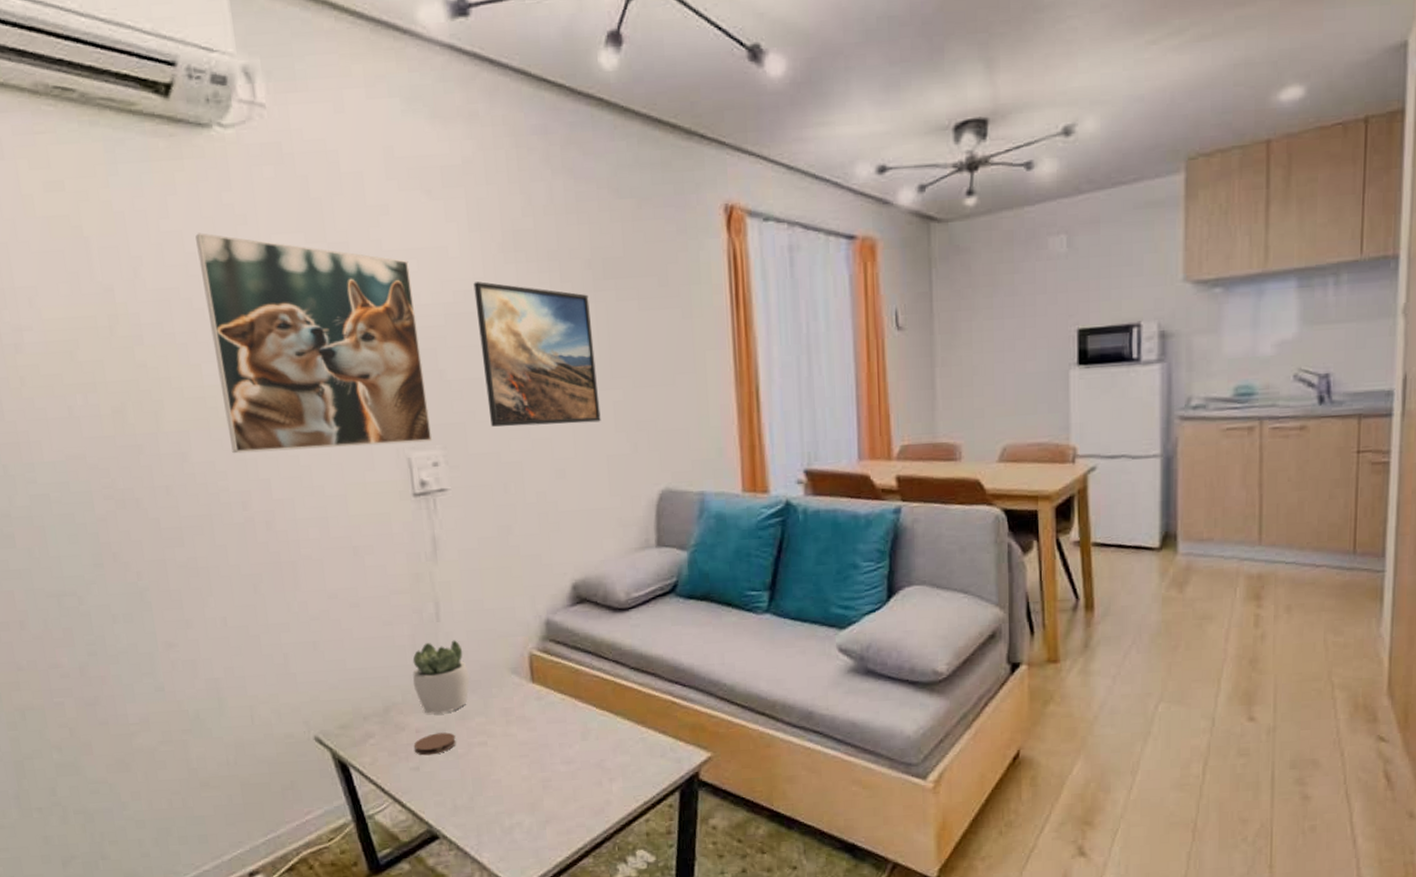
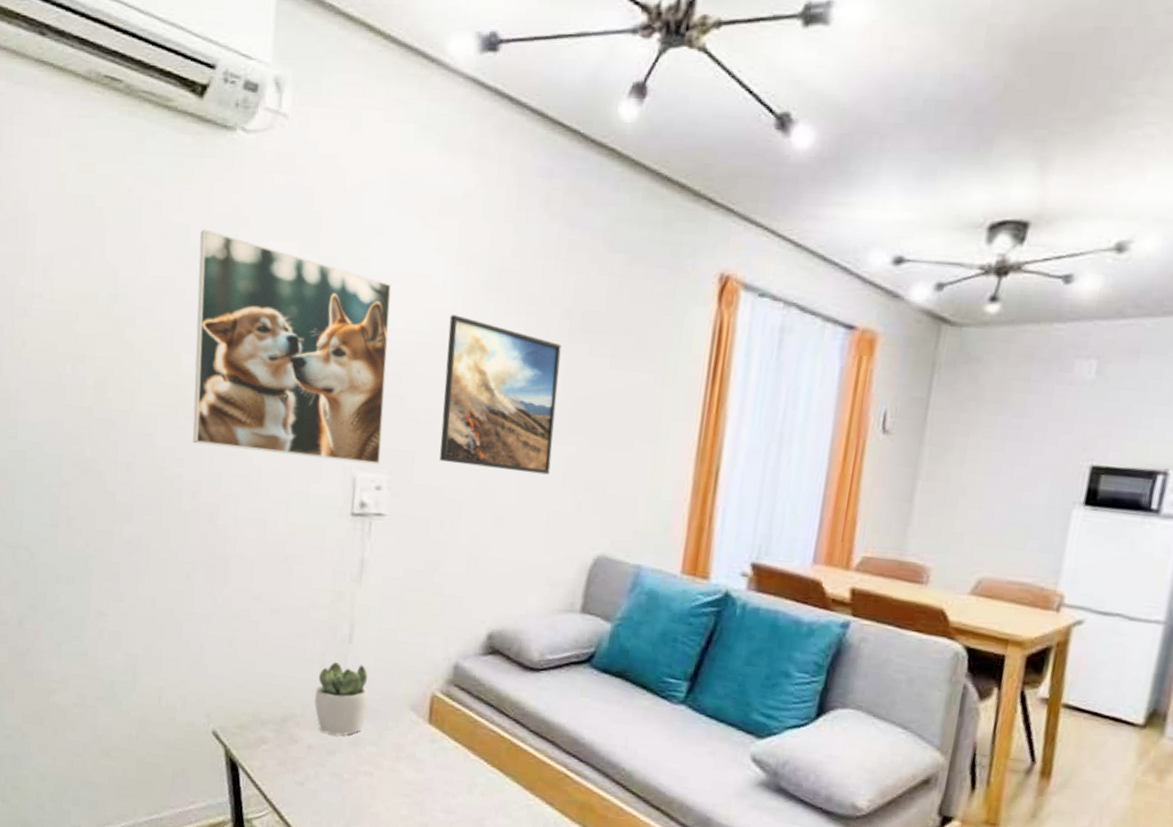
coaster: present [413,732,456,756] -> none [302,752,344,774]

